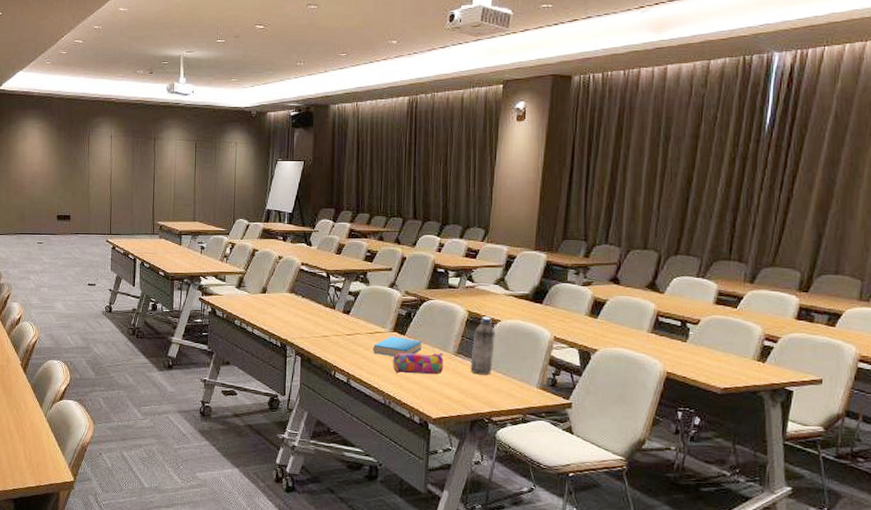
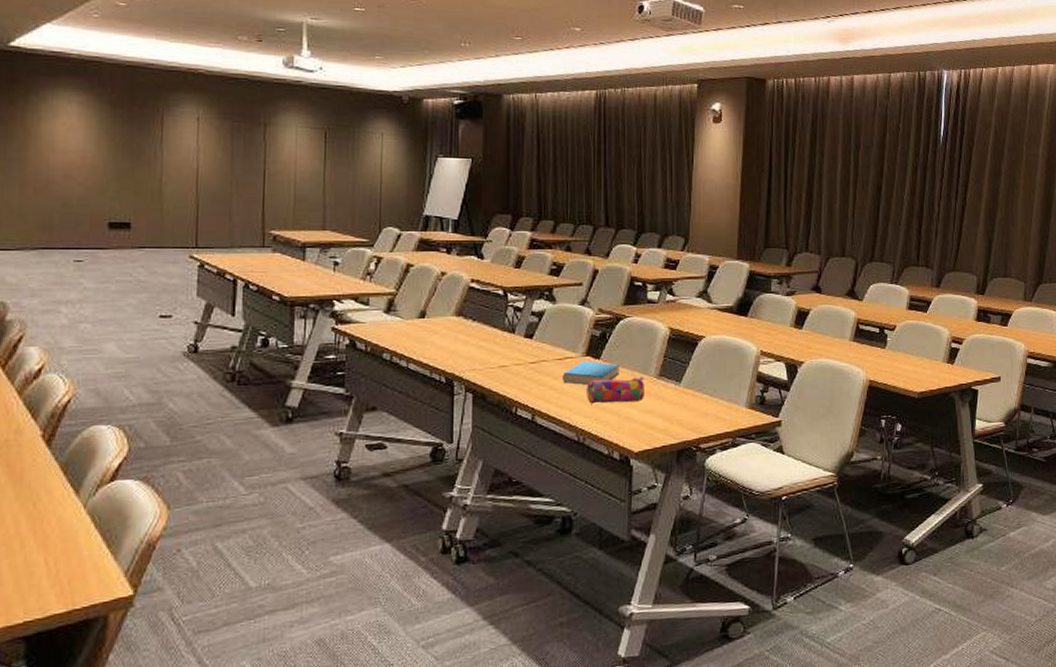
water bottle: present [470,316,495,375] -> none [674,333,700,398]

